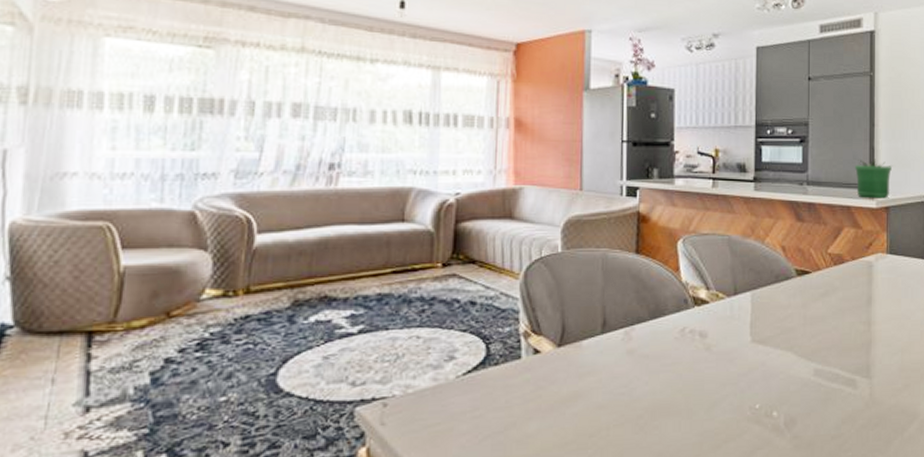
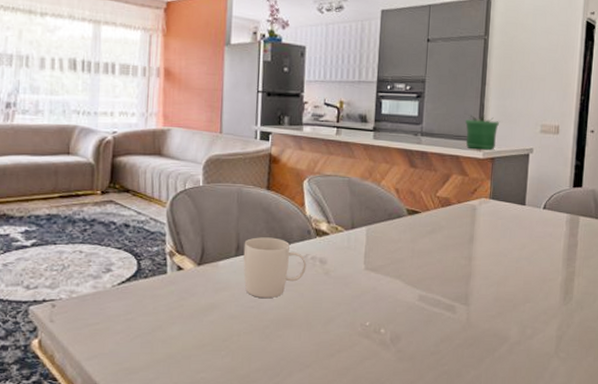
mug: none [610,309,684,383] -> present [243,237,307,299]

